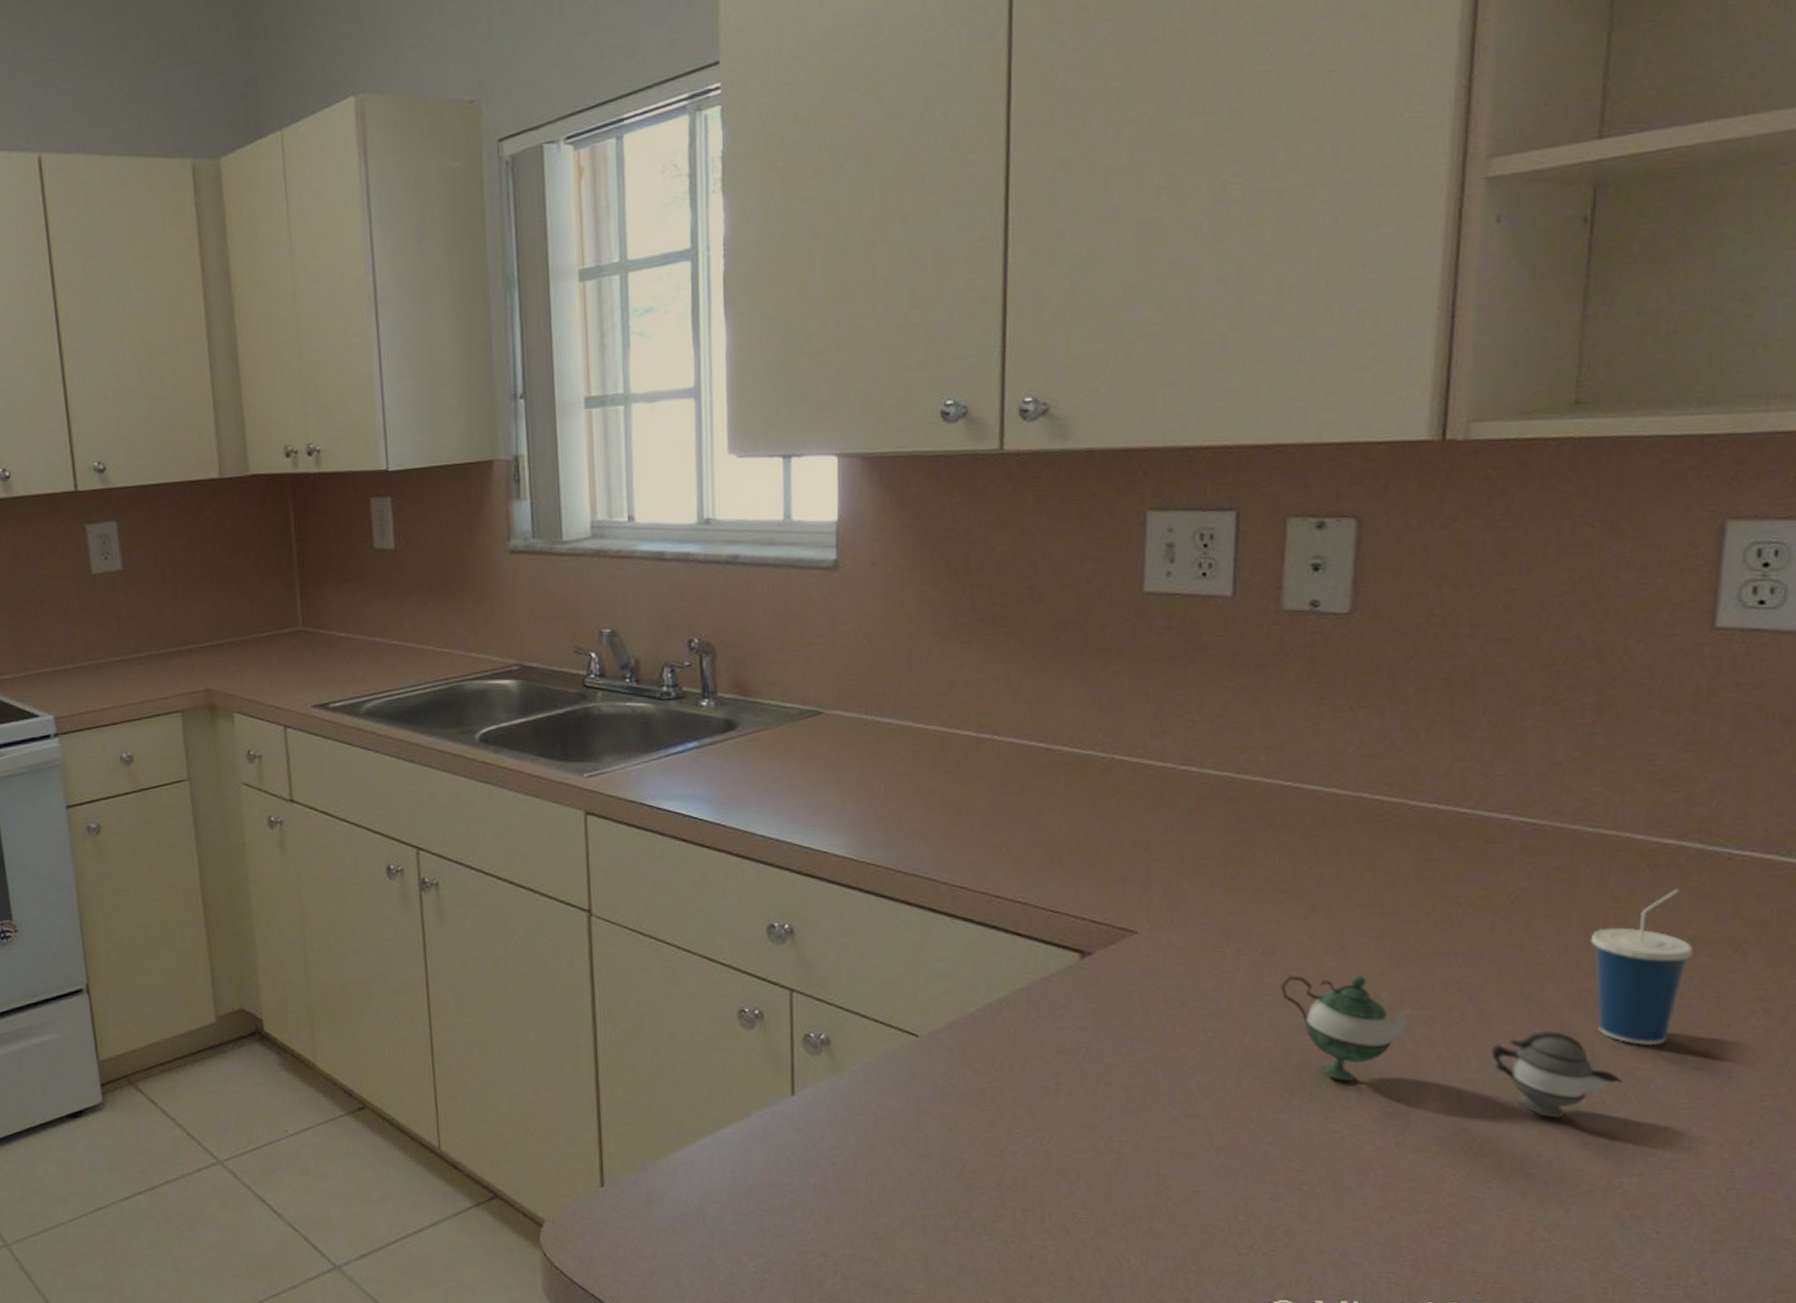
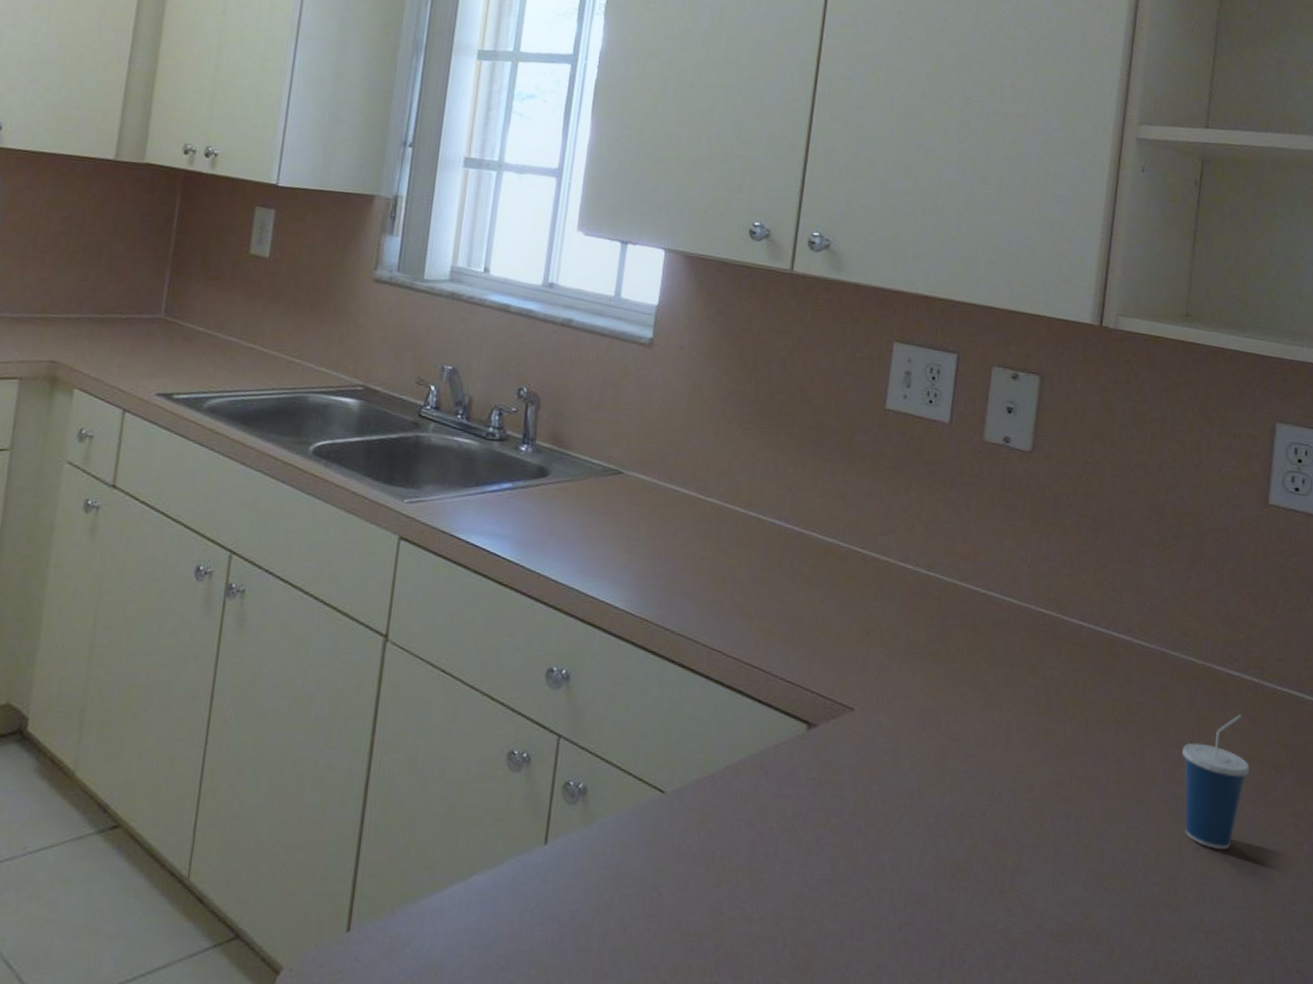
teapot: present [1280,975,1622,1118] -> none [960,761,1200,911]

